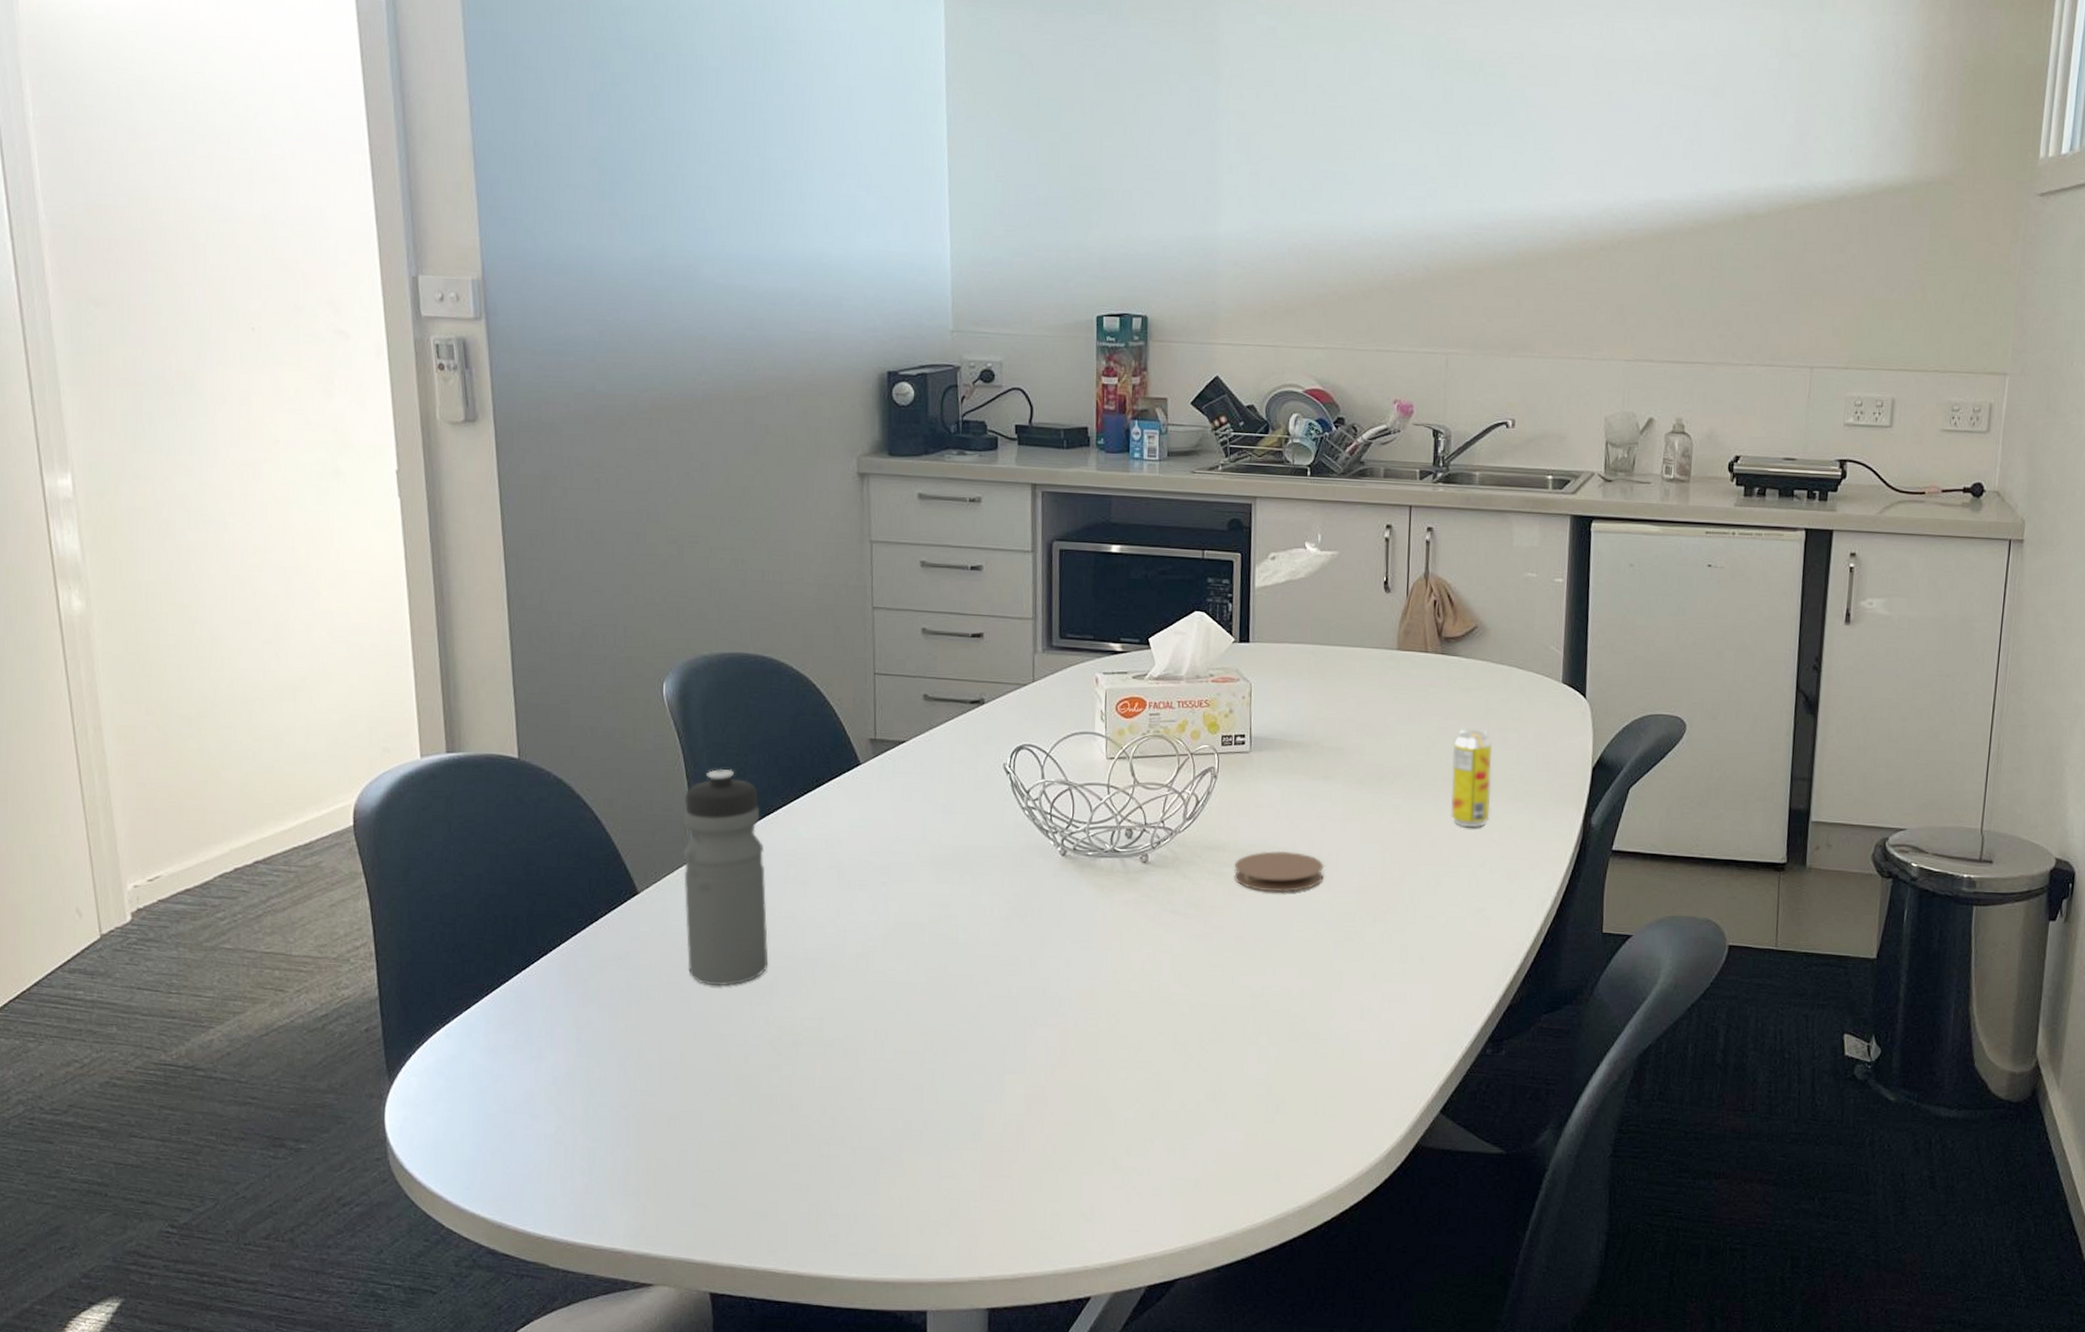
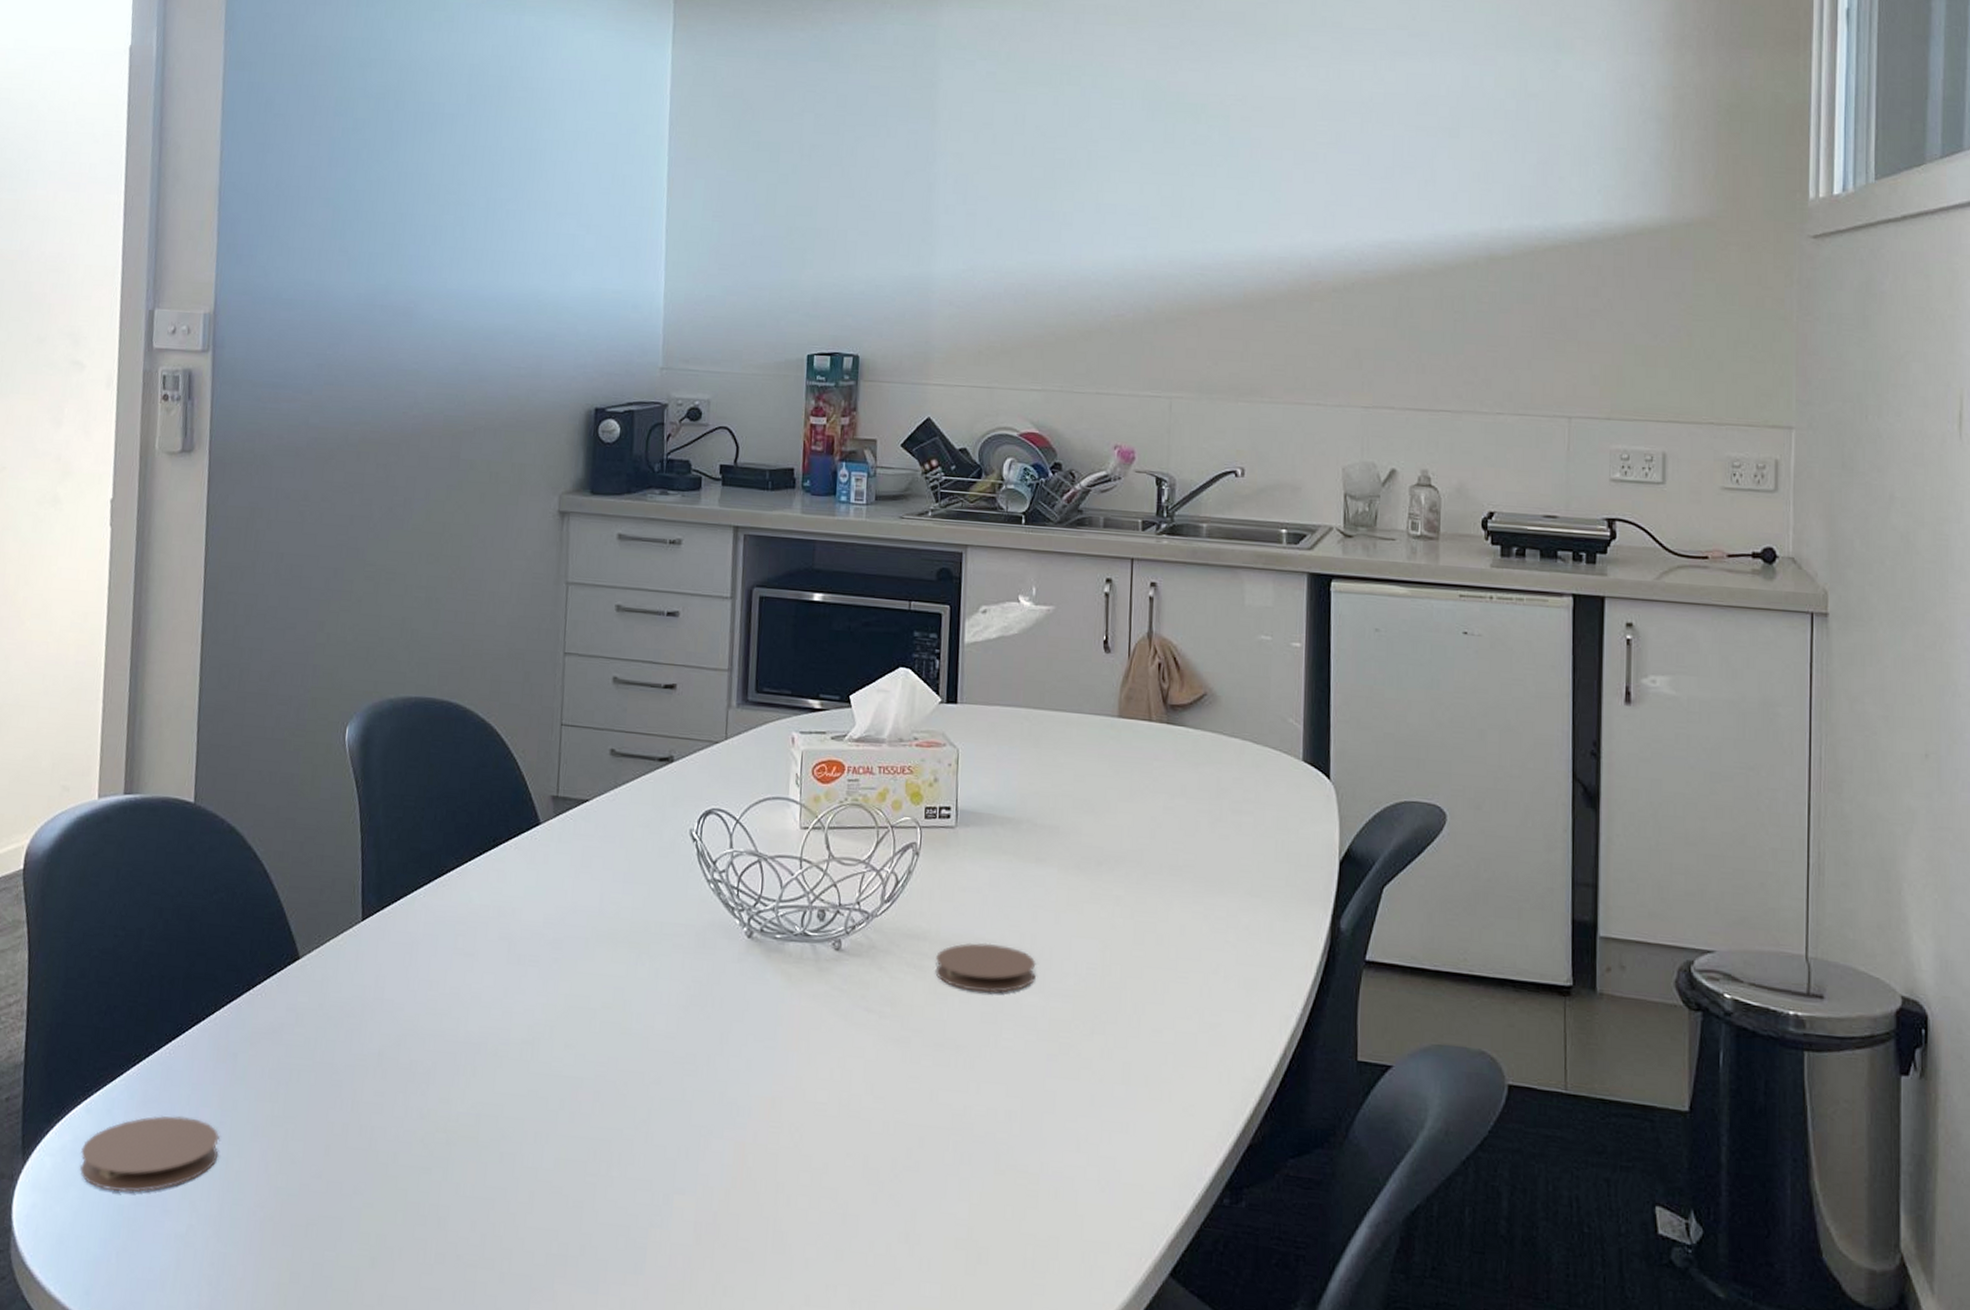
coaster: none [445,1035,579,1103] -> present [79,1115,219,1192]
water bottle: present [683,768,769,986] -> none [342,822,433,1070]
beverage can: present [1451,728,1492,828] -> none [1179,809,1225,926]

